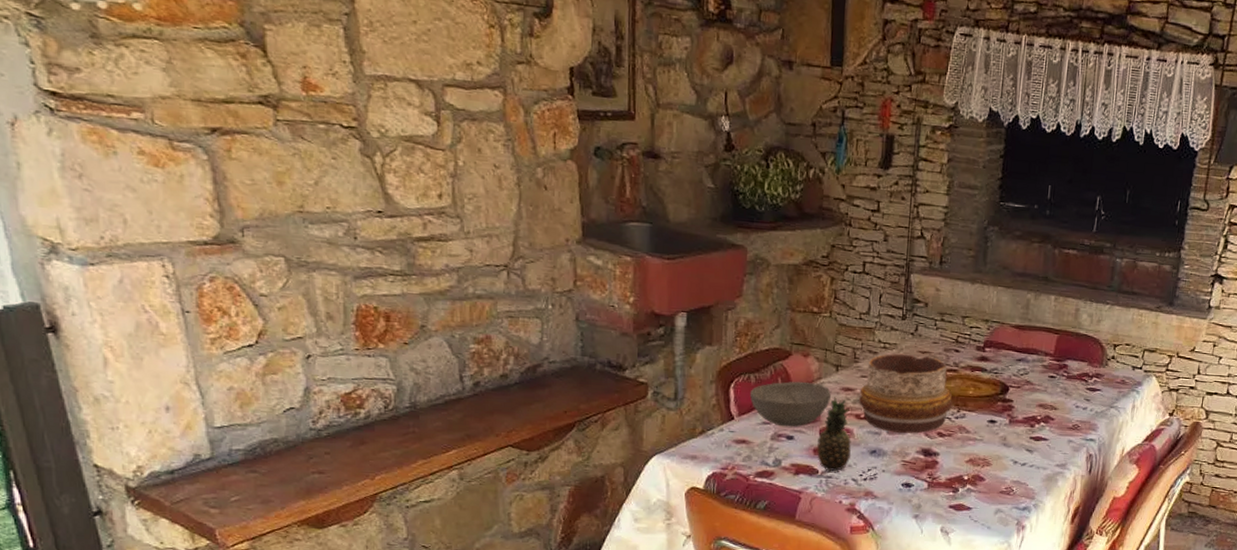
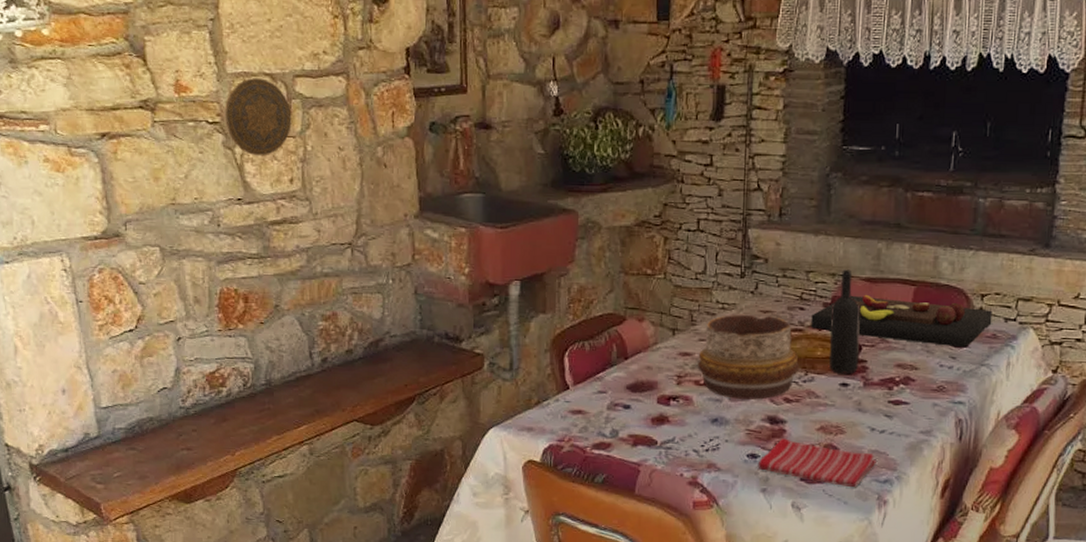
decorative plate: none [362,82,441,168] -> present [224,78,292,156]
bowl: present [749,381,831,427] -> none [584,347,668,396]
fruit: present [817,397,851,472] -> none [655,363,691,442]
dish towel: none [911,469,1017,513] -> present [757,438,877,487]
cutting board: none [965,340,1123,392] -> present [811,294,993,348]
wine bottle: none [979,316,1010,412] -> present [829,269,861,374]

